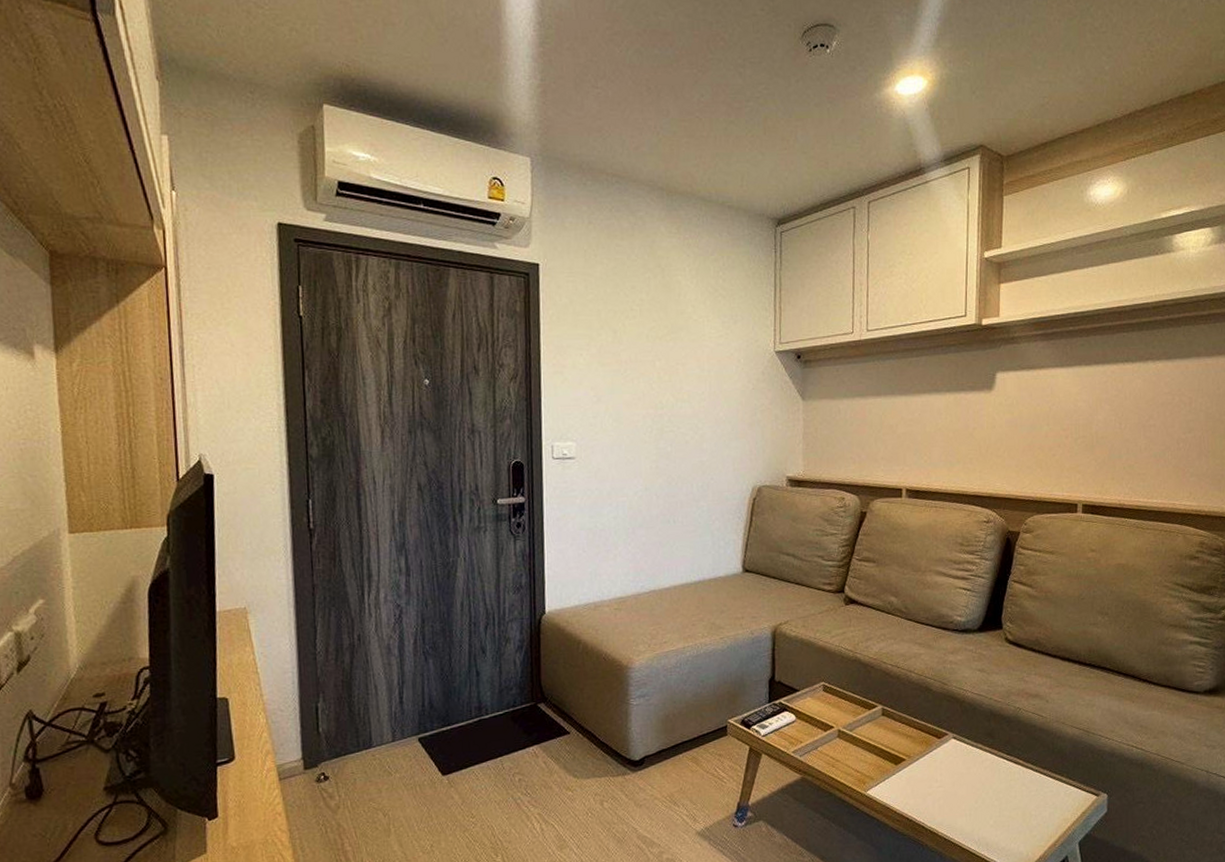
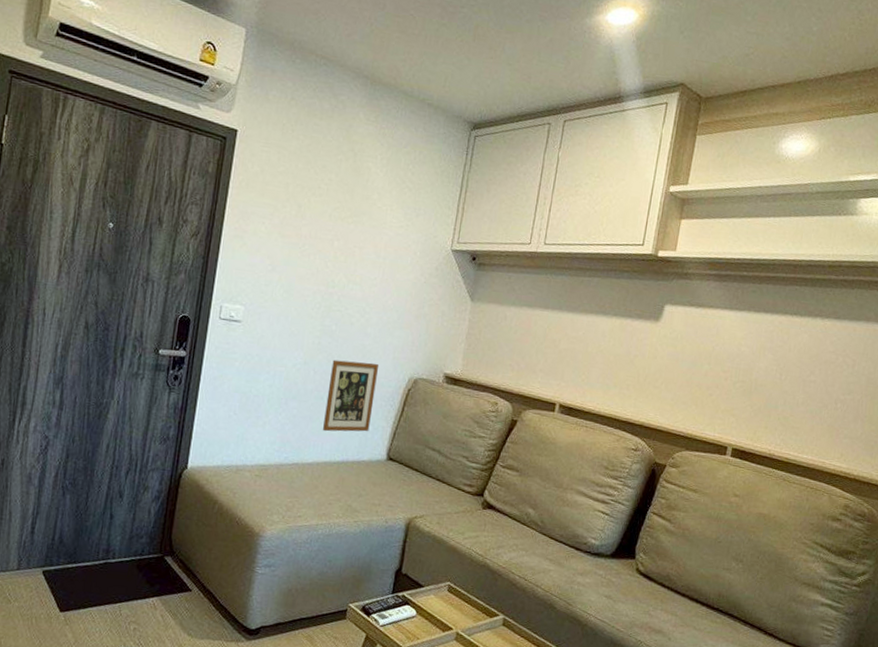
picture frame: none [673,478,721,554] -> present [323,359,379,432]

